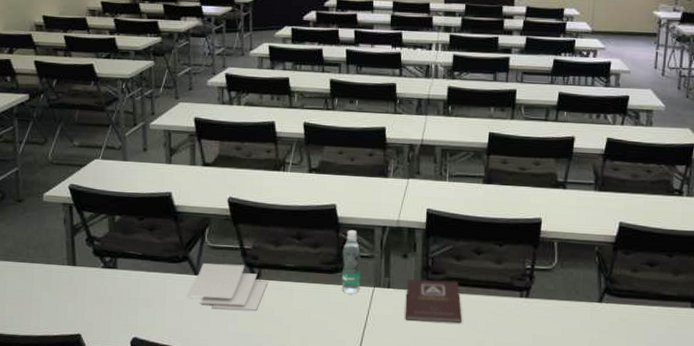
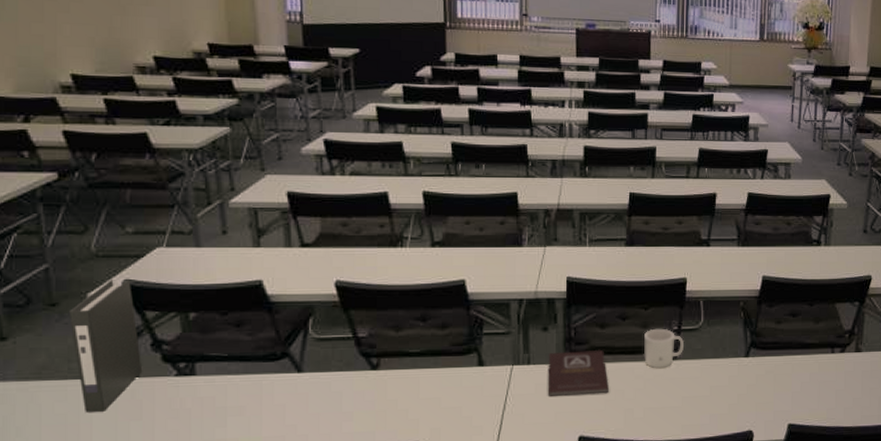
binder: none [30,183,79,292] -> present [69,279,143,412]
papers: present [187,263,269,312] -> none [290,355,390,409]
bottle: present [341,229,361,294] -> none [474,305,497,375]
mug: none [496,265,538,305] -> present [643,328,685,369]

